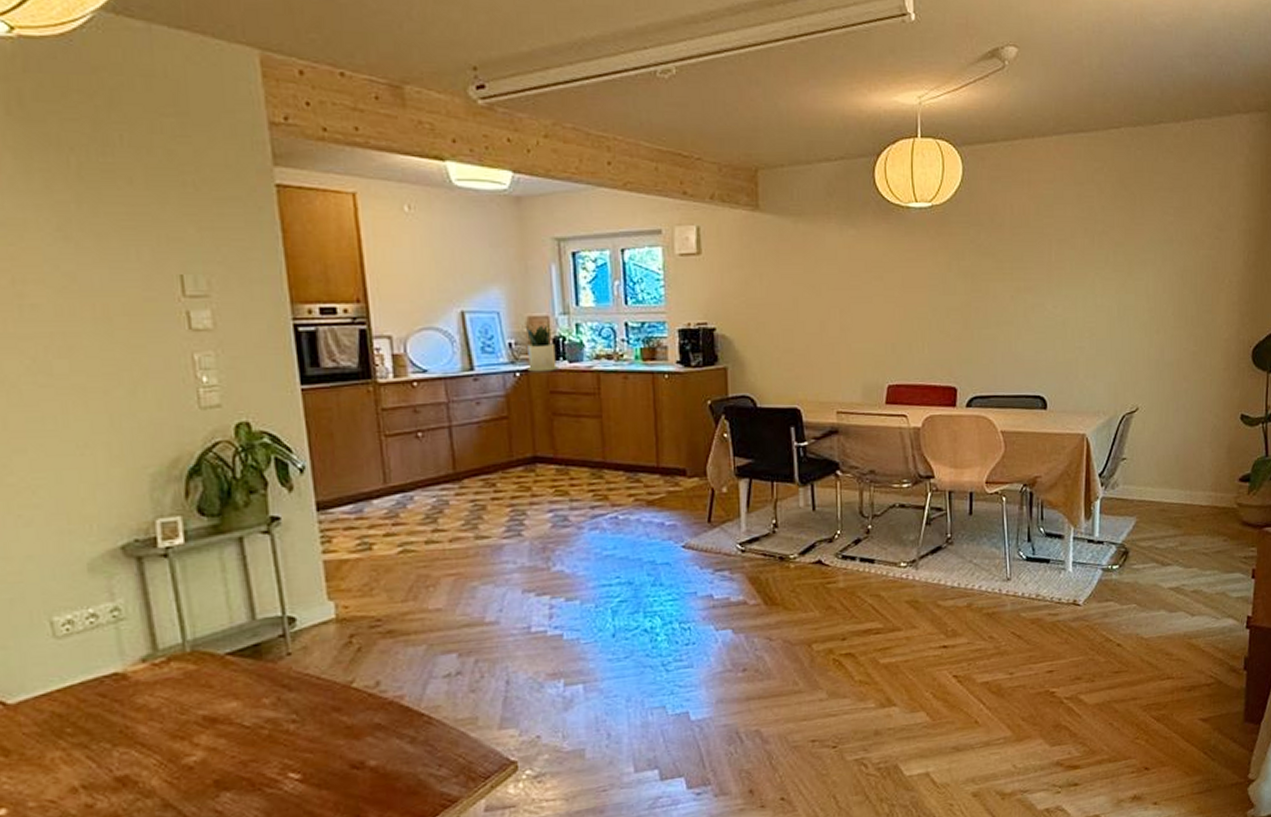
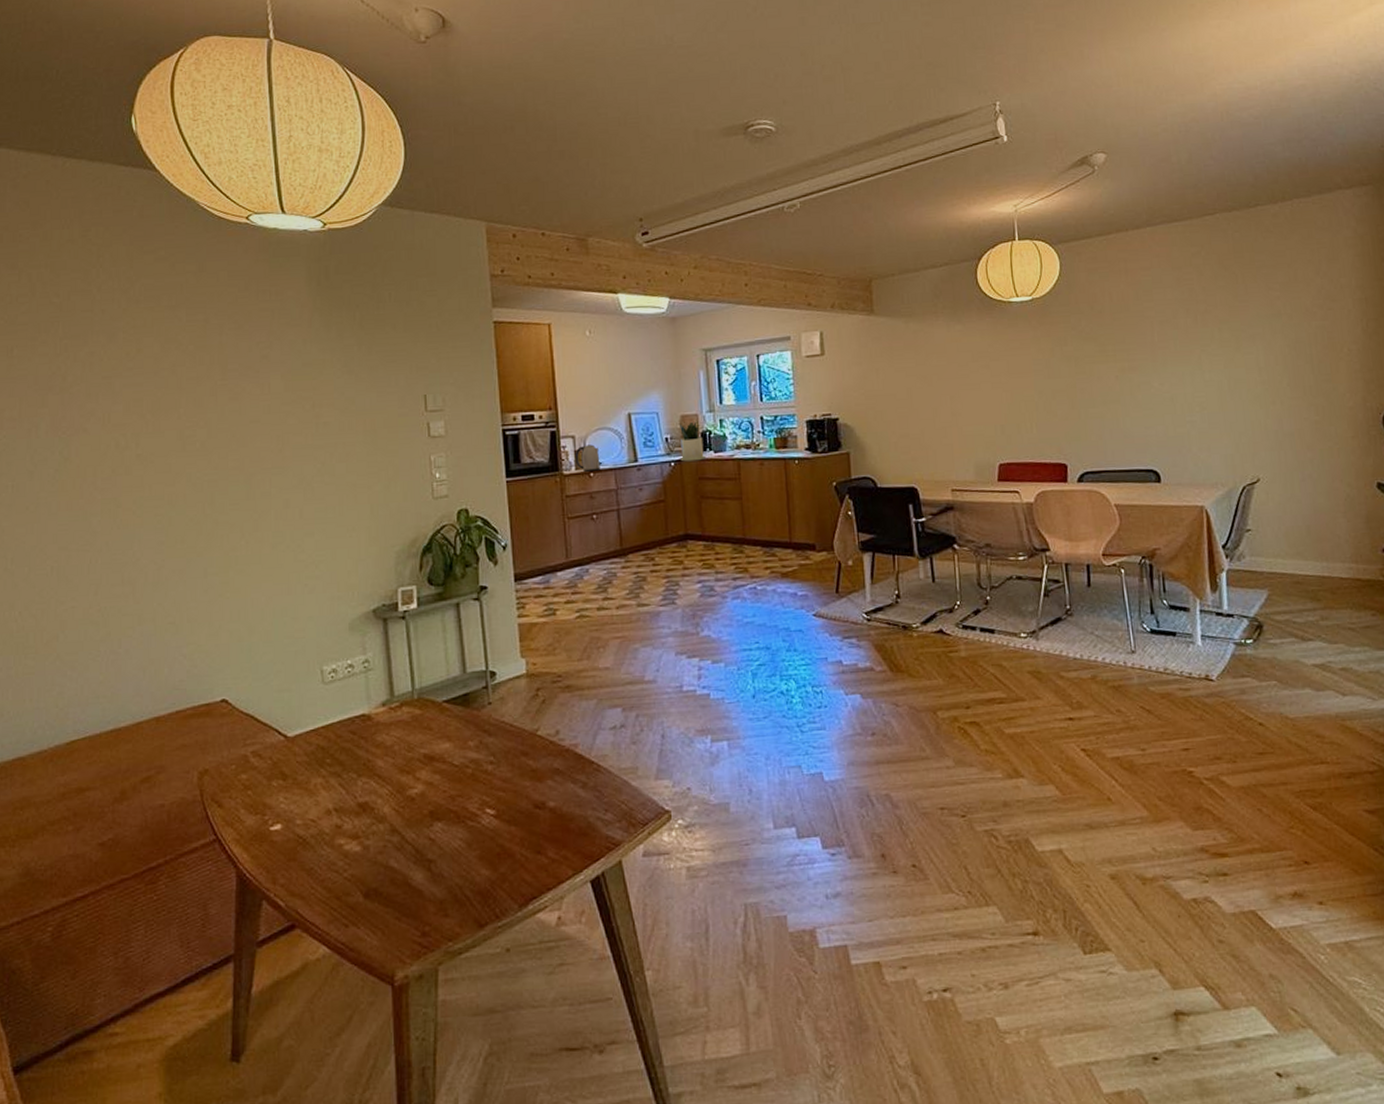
kettle: none [392,347,426,382] -> present [574,444,601,473]

